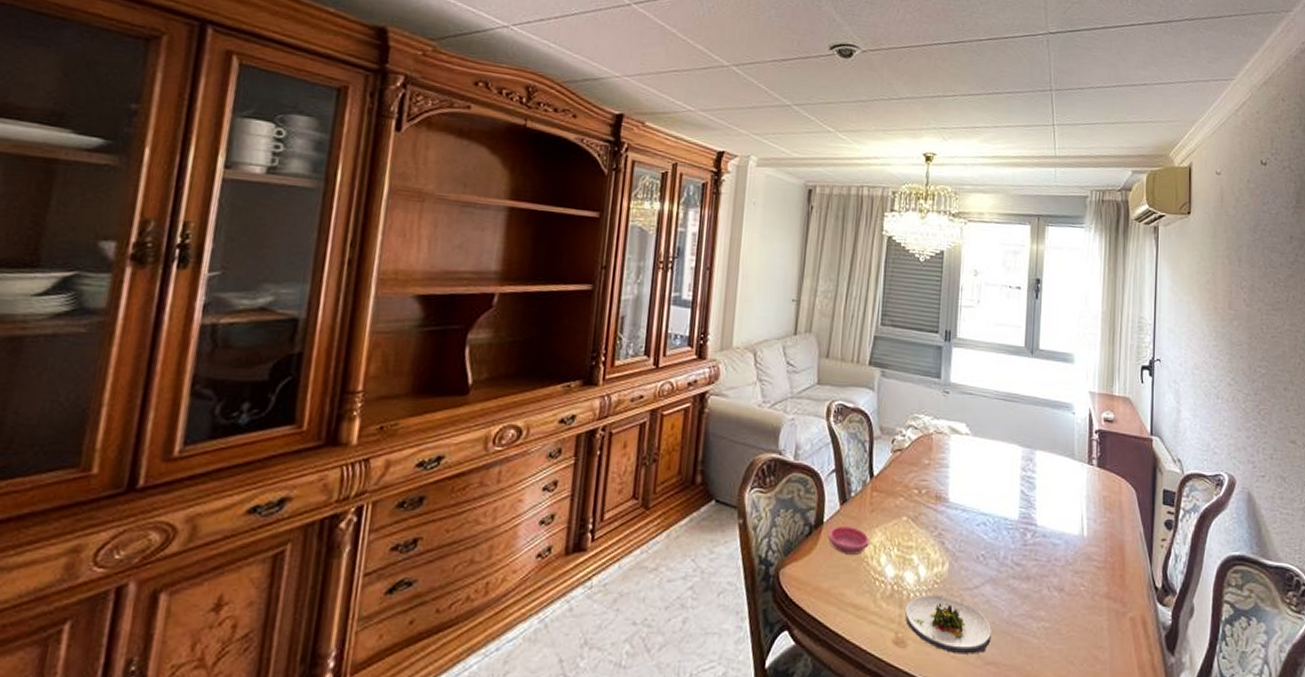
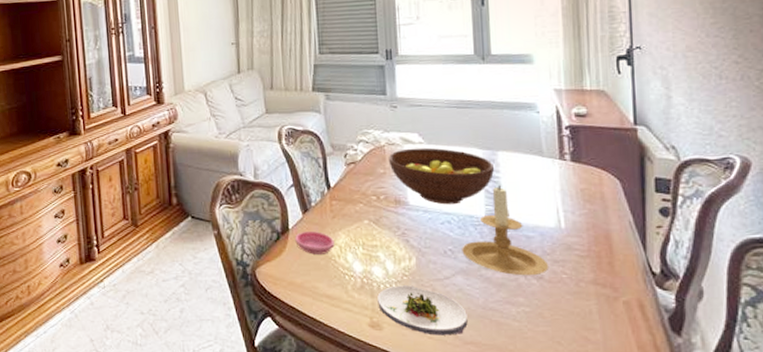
fruit bowl: none [934,439,1032,505] -> present [388,147,495,205]
candle holder: none [993,486,1070,587] -> present [462,185,549,276]

